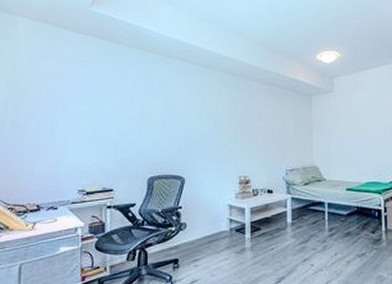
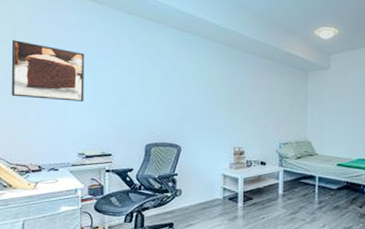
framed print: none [9,78,85,137] -> present [11,40,85,102]

